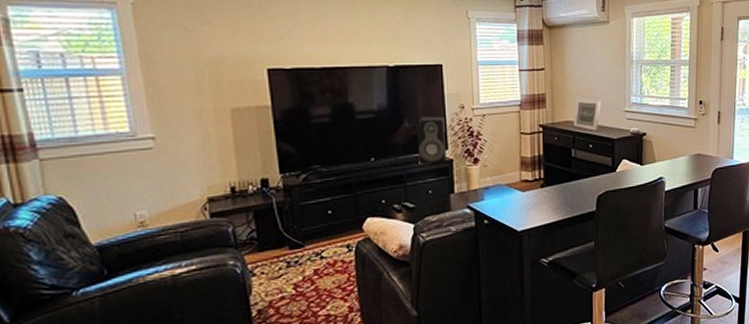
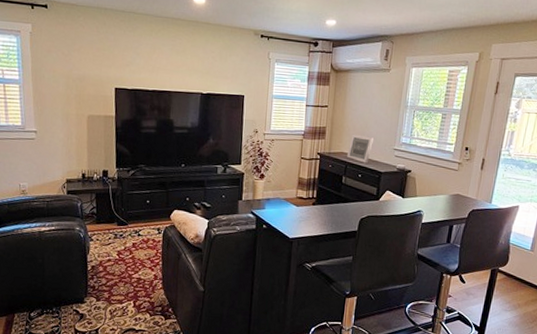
speaker: present [417,116,446,165] -> none [217,136,241,175]

